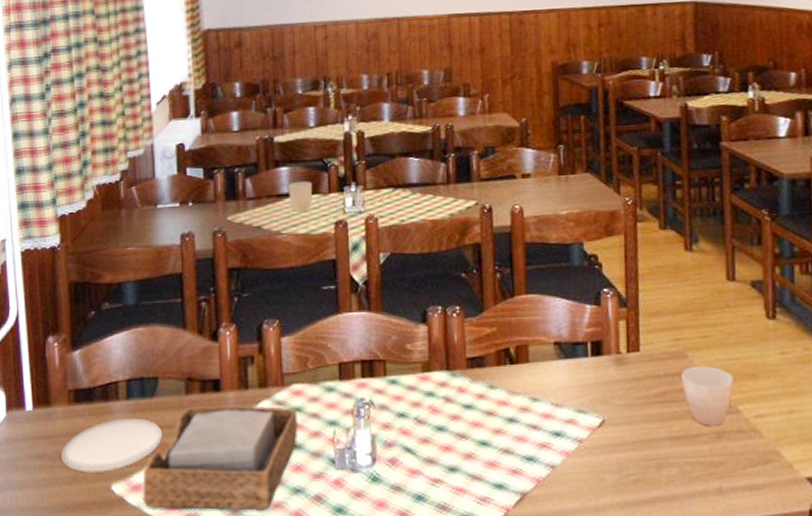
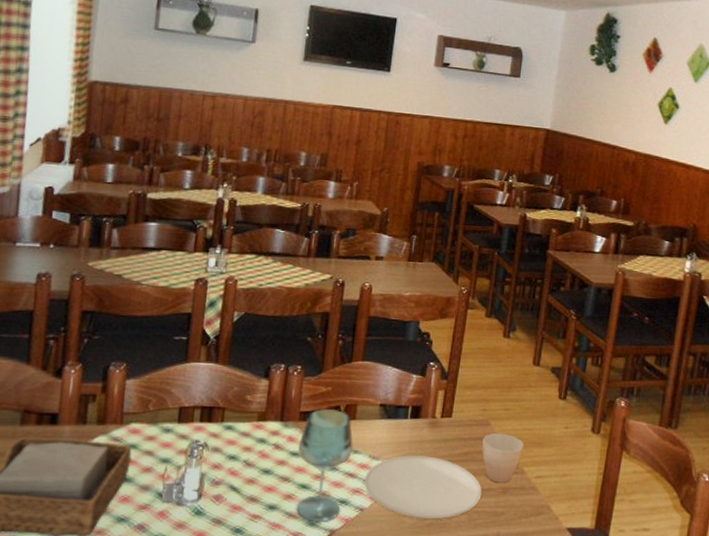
cup: present [287,181,313,212] -> none [153,237,179,266]
wine glass: none [470,353,532,483] -> present [296,409,353,522]
plate: none [549,399,692,475] -> present [364,455,482,520]

